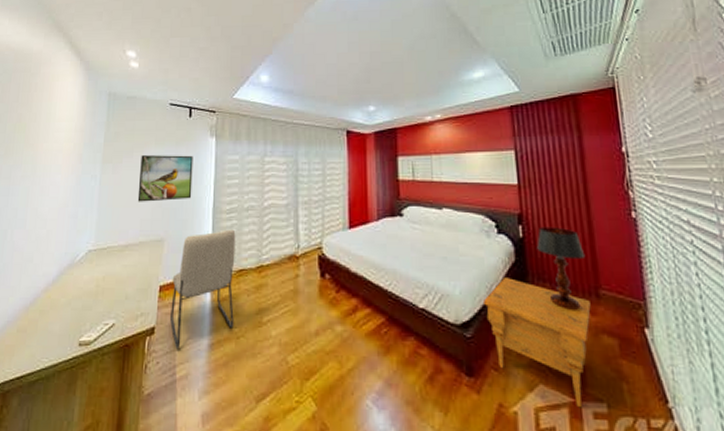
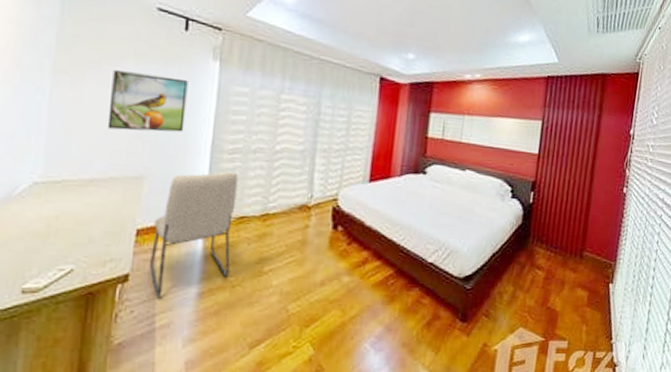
nightstand: present [484,276,591,408] -> none [487,237,575,345]
table lamp: present [537,226,586,310] -> none [542,194,580,268]

